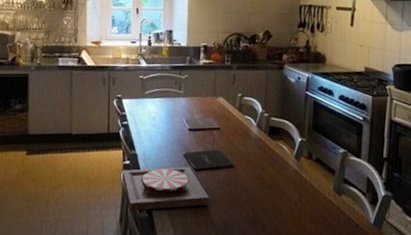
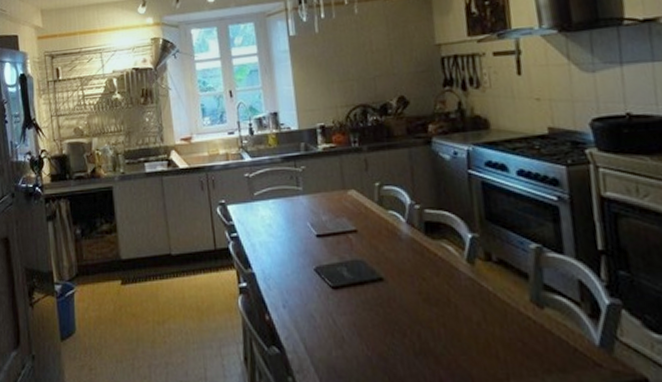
plate: present [122,166,210,211] -> none [240,284,358,347]

